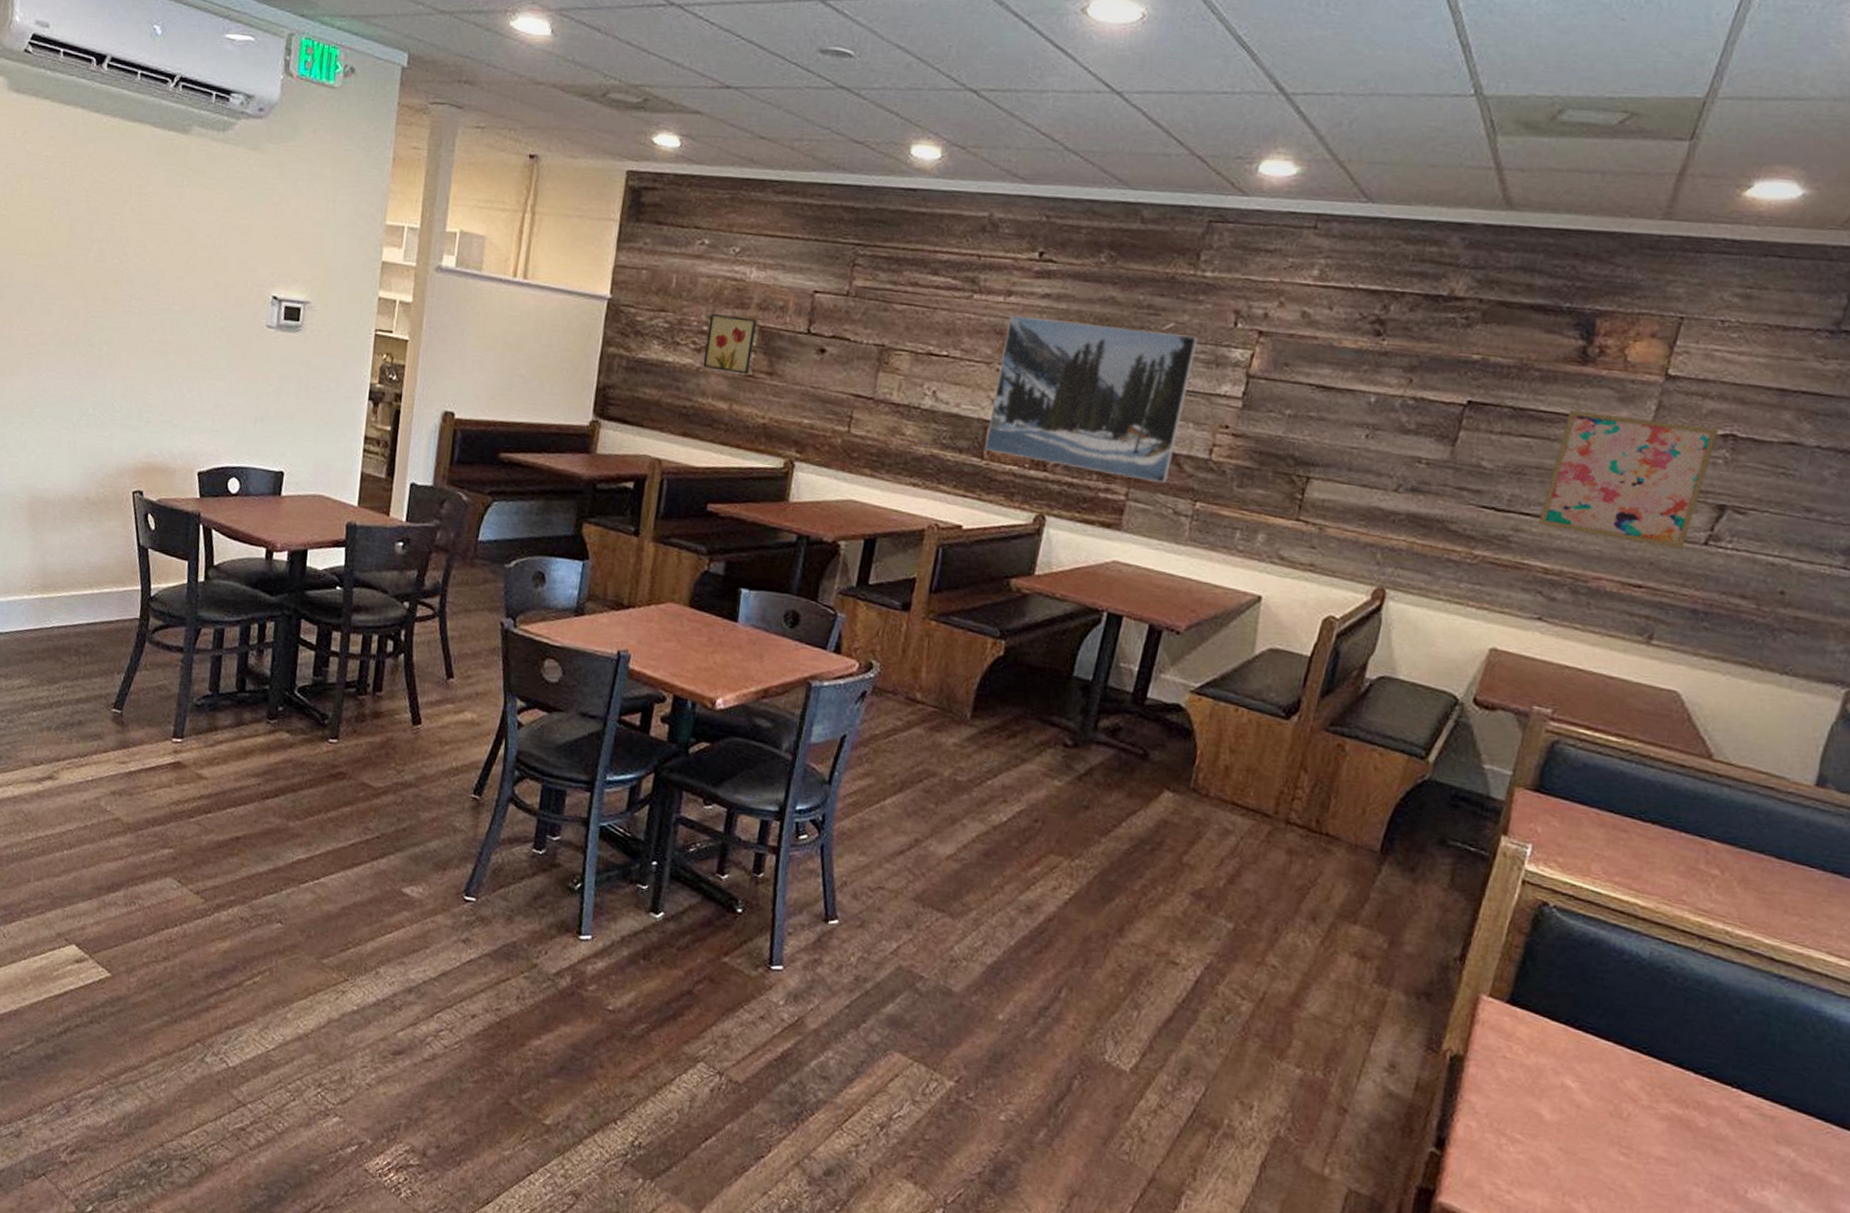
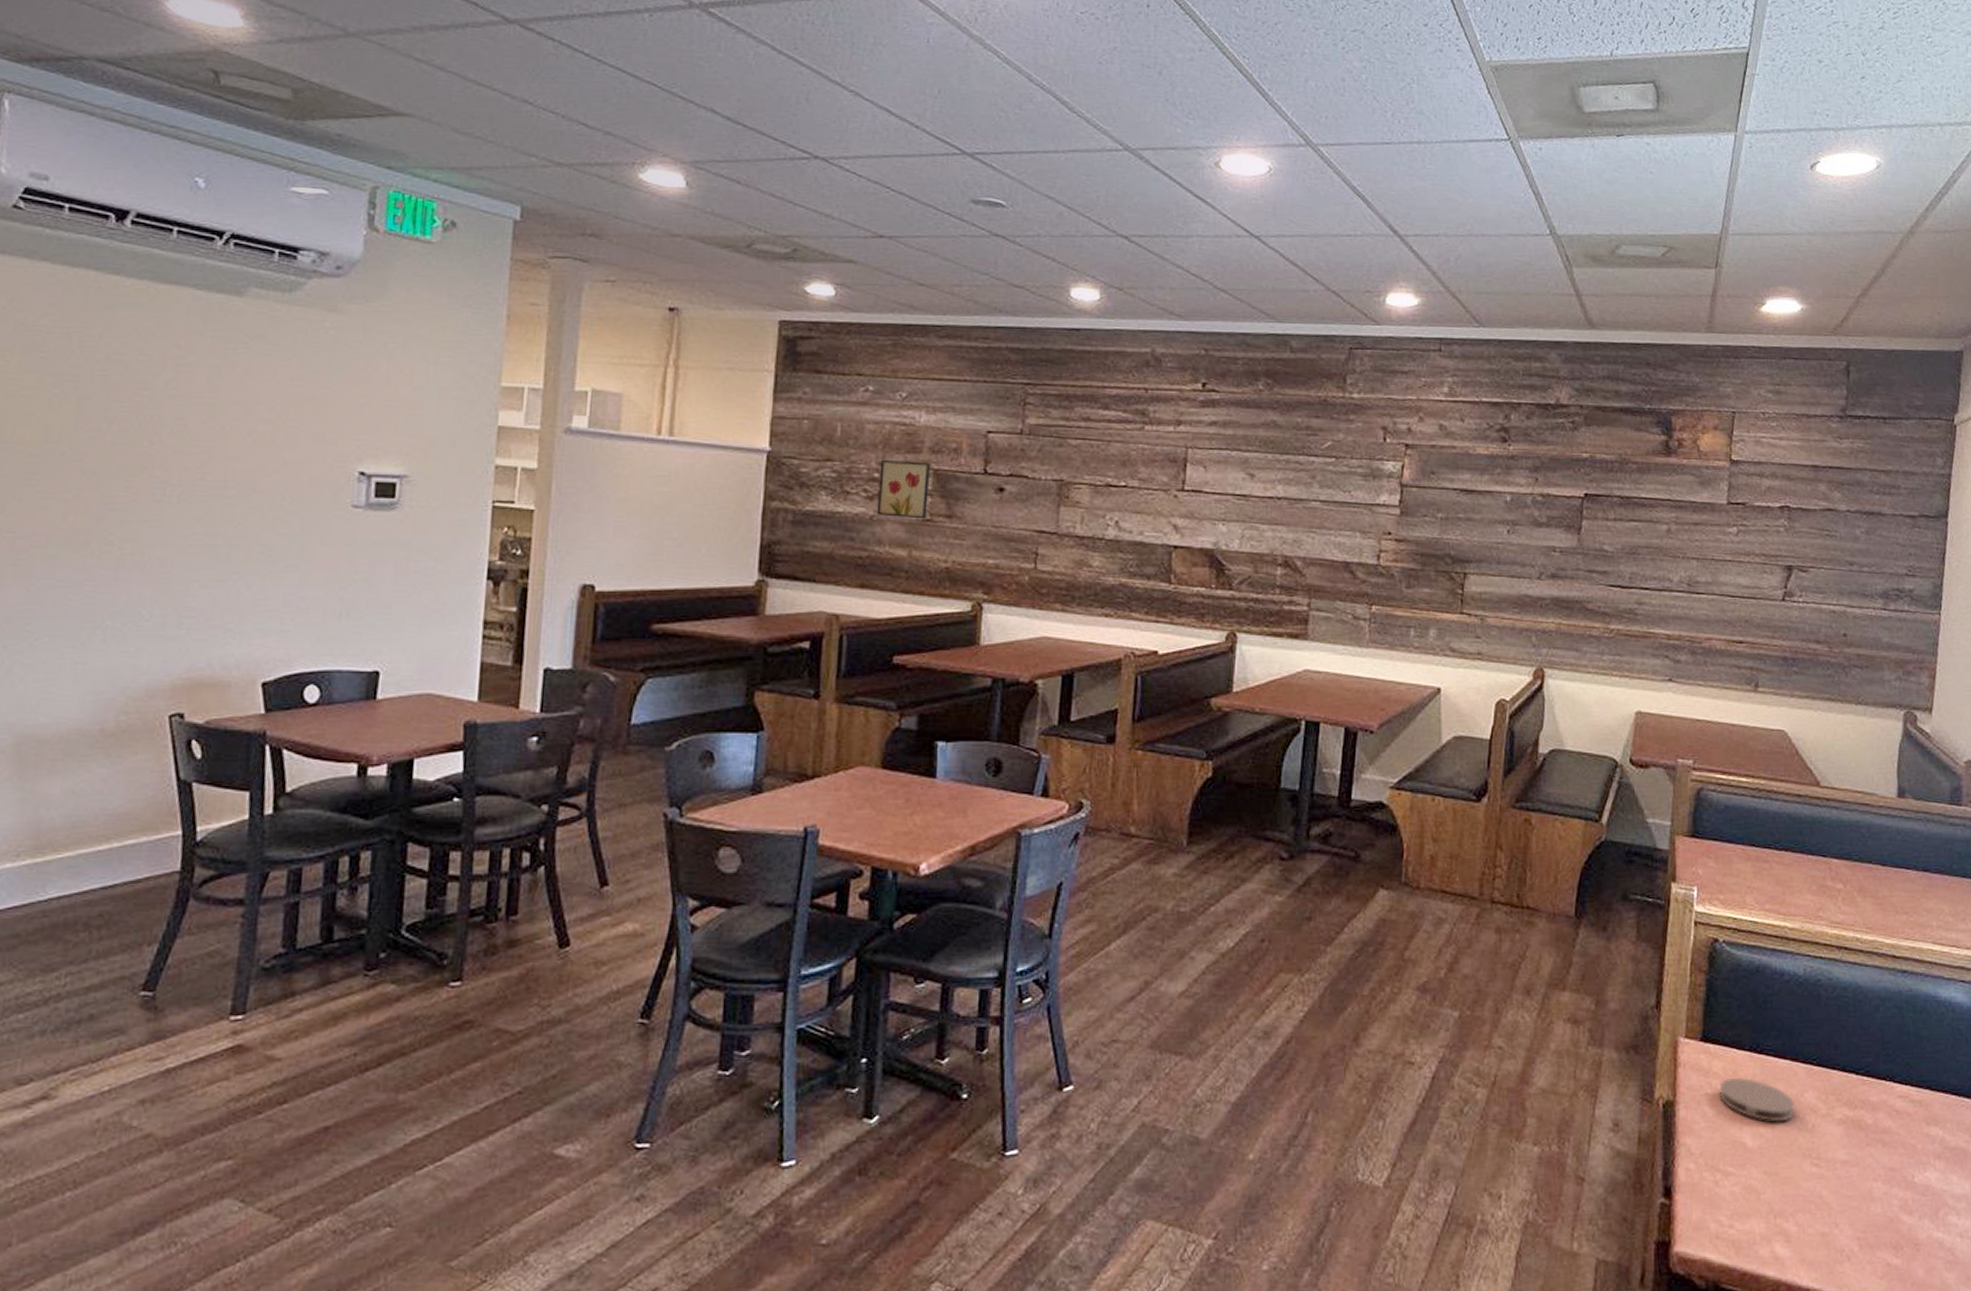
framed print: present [985,315,1198,484] -> none [1172,443,1354,592]
coaster: none [1519,1046,1611,1103] -> present [1719,1078,1795,1123]
wall art: present [1539,410,1718,549] -> none [1656,495,1776,606]

